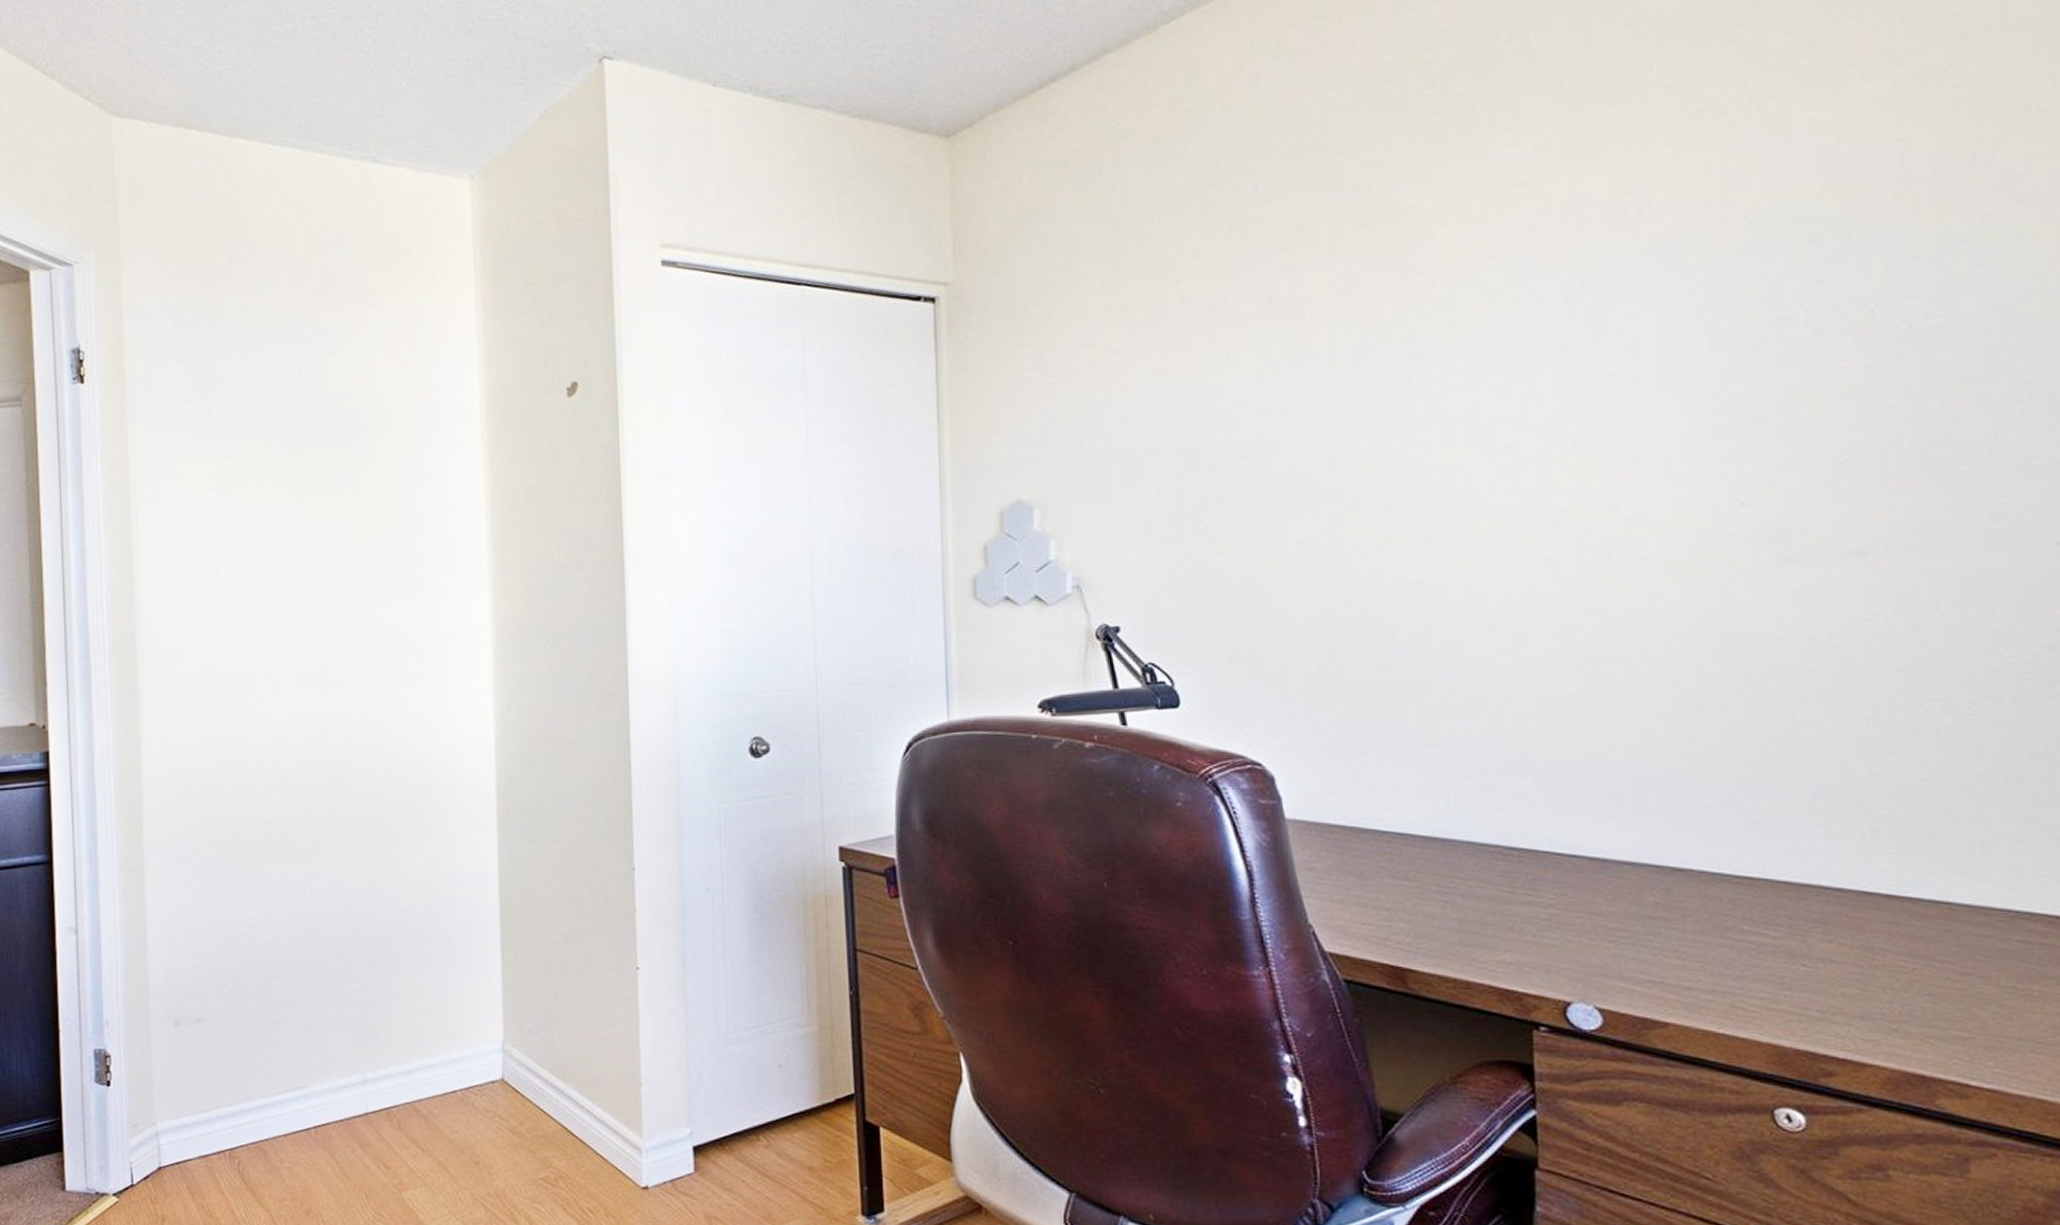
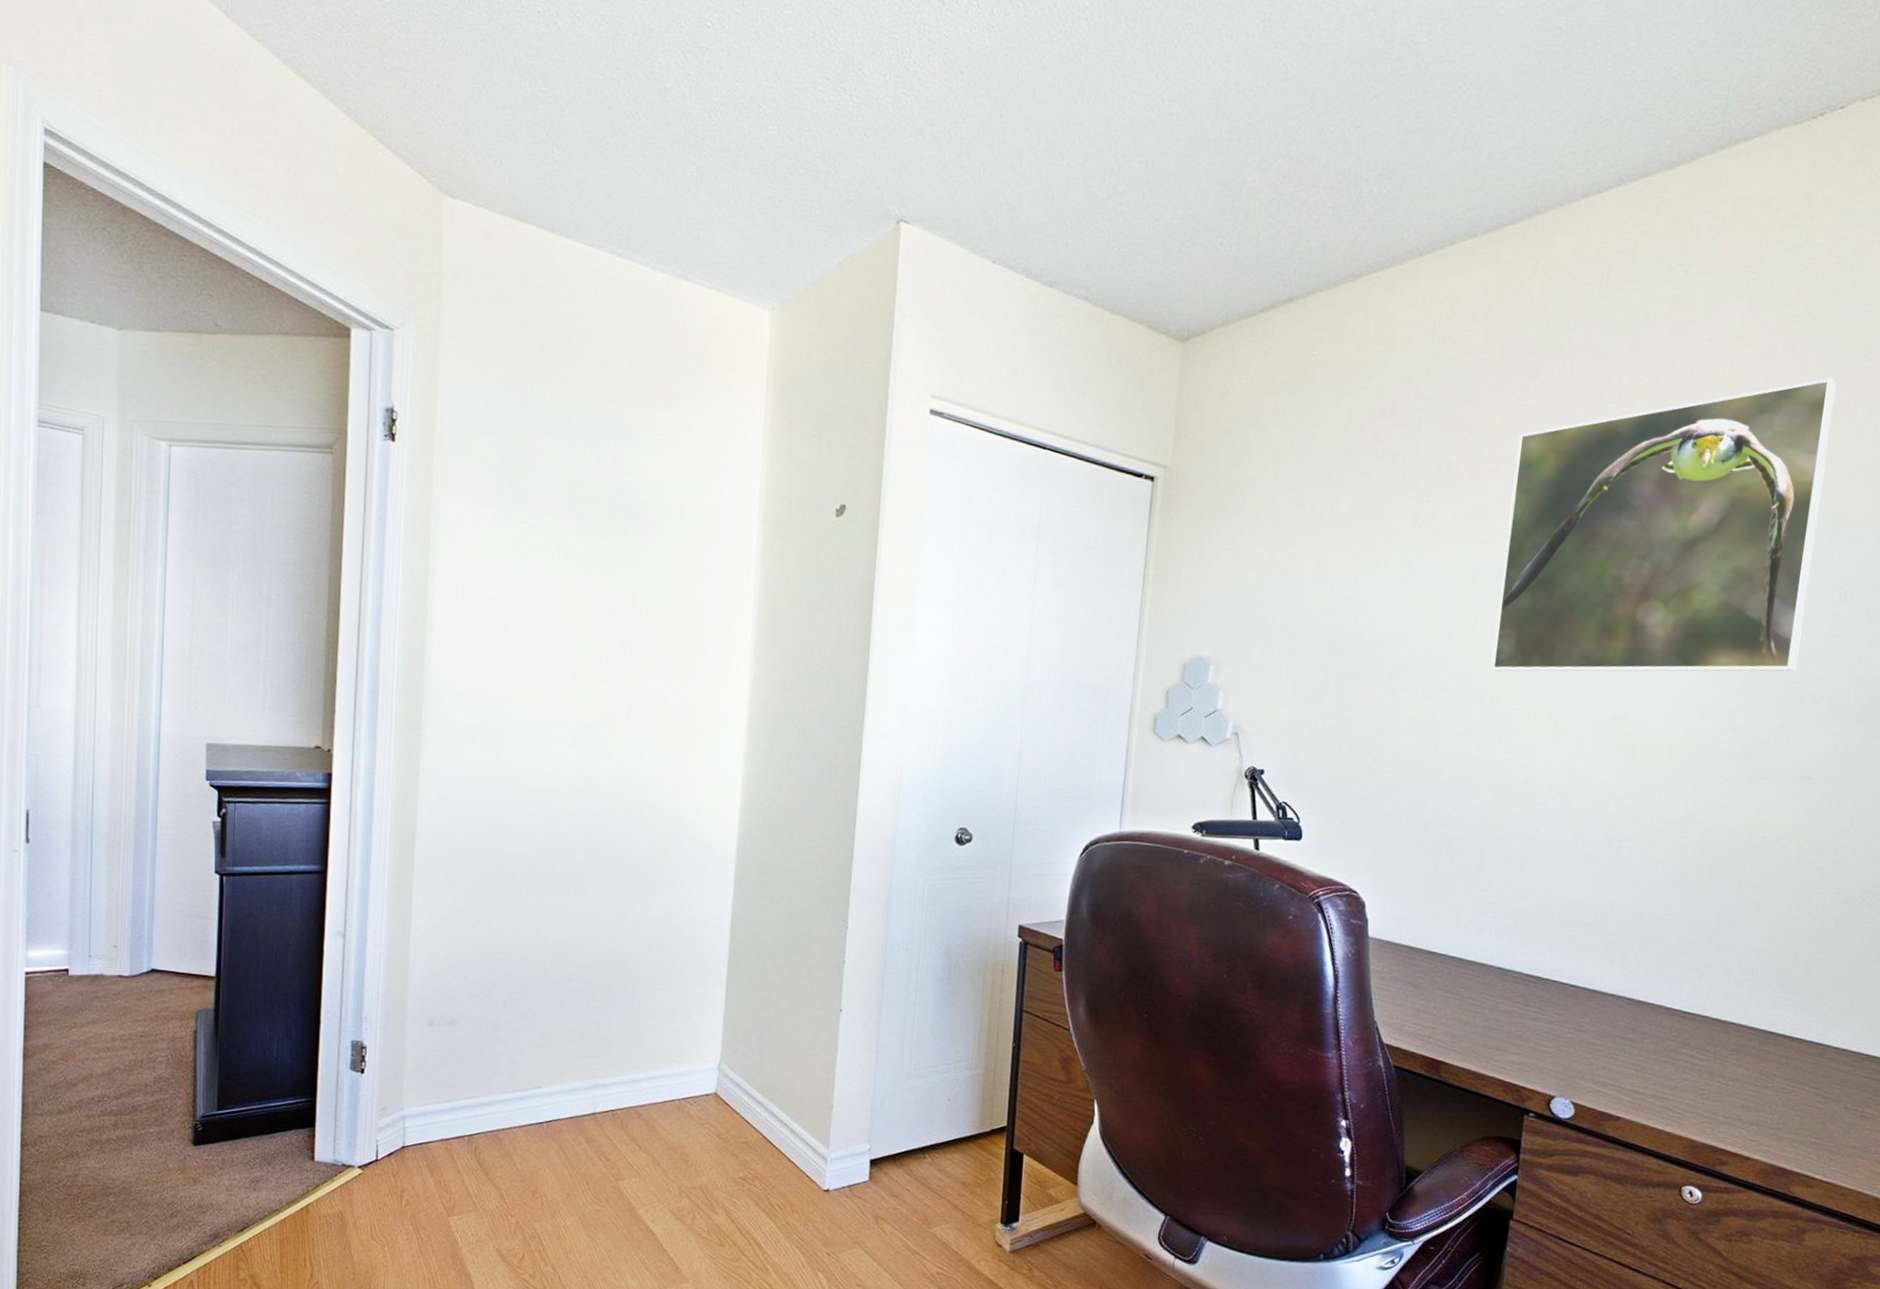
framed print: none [1388,46,1819,470] -> present [1491,377,1836,672]

